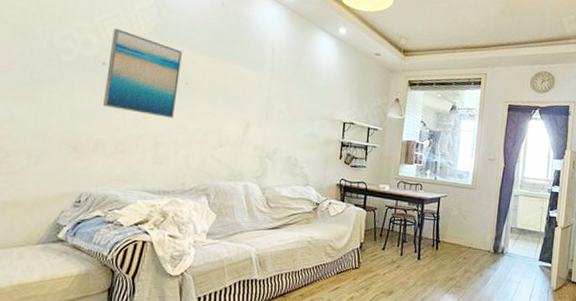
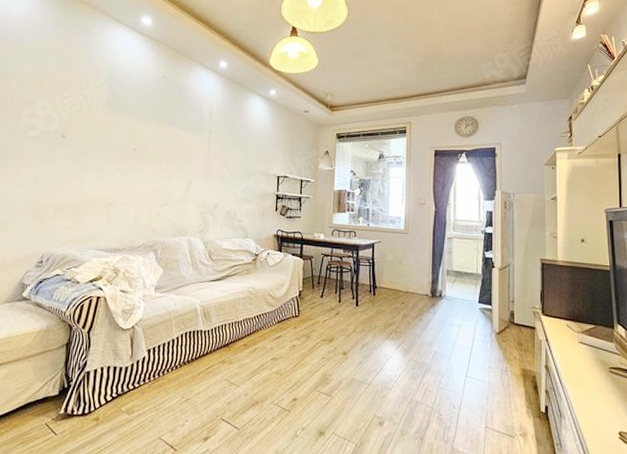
wall art: present [103,28,182,118] -> none [62,105,130,181]

